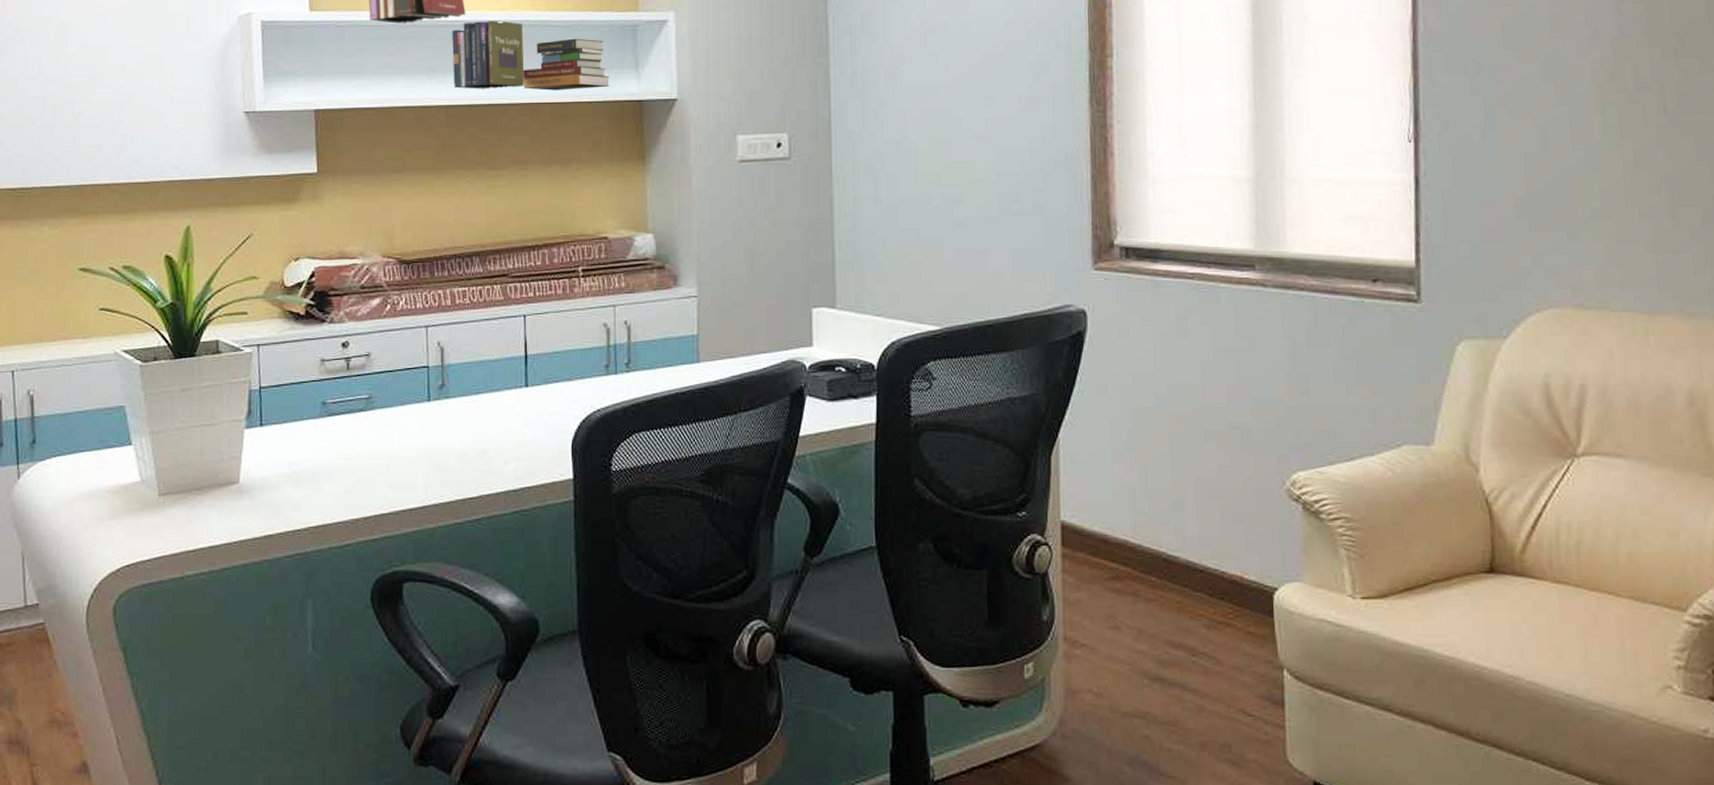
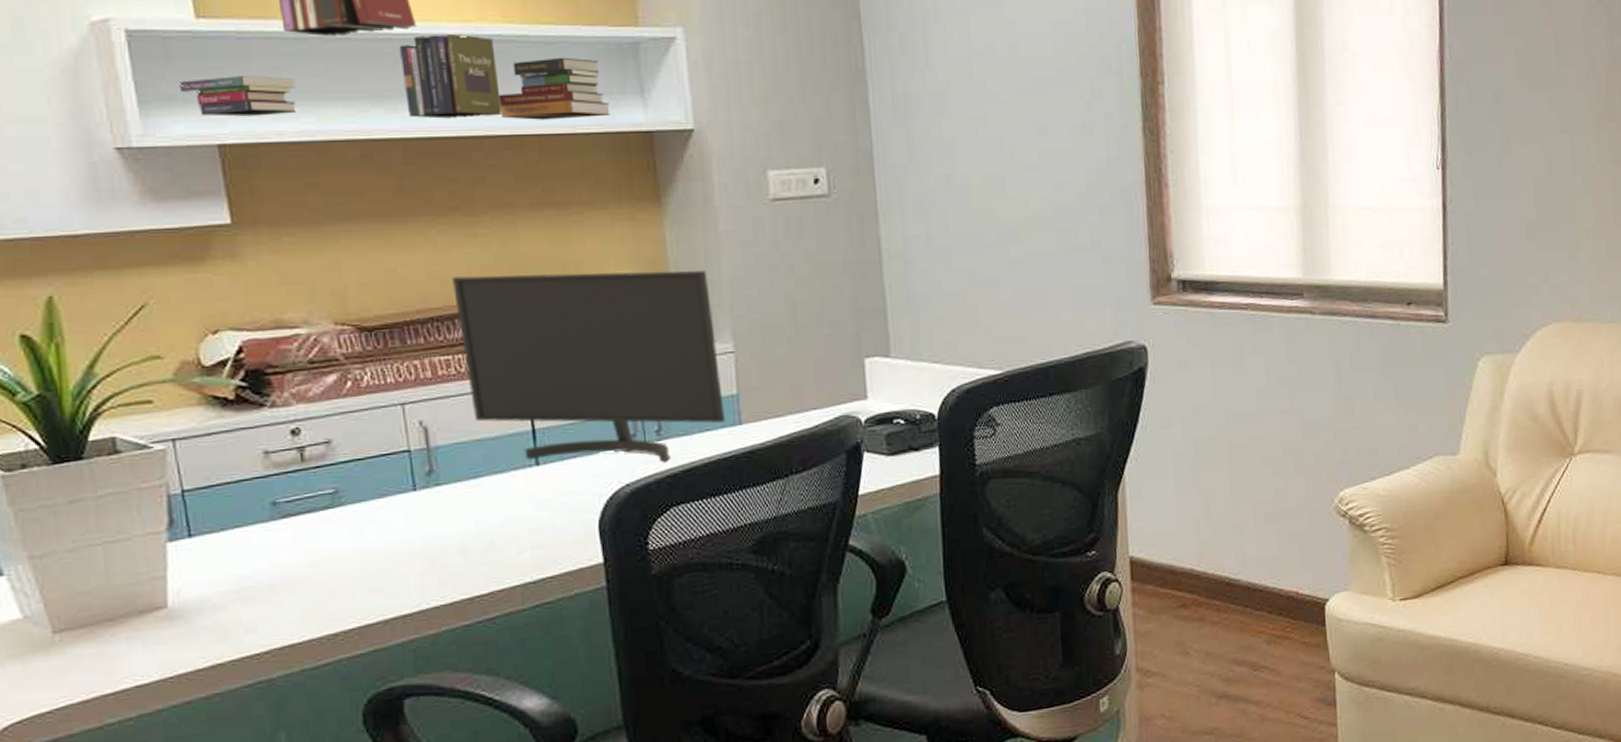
books: none [293,55,374,88] -> present [179,76,296,117]
computer monitor: none [474,220,685,392] -> present [452,271,725,463]

